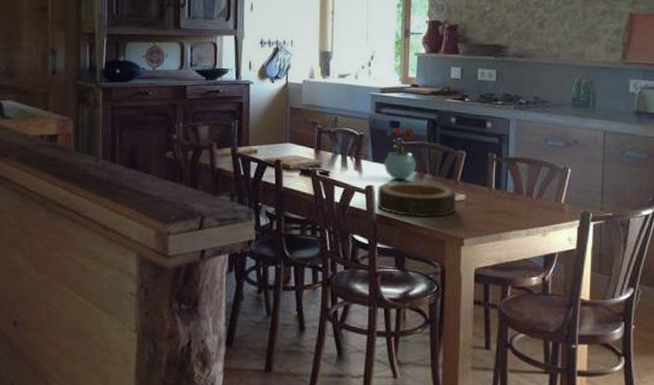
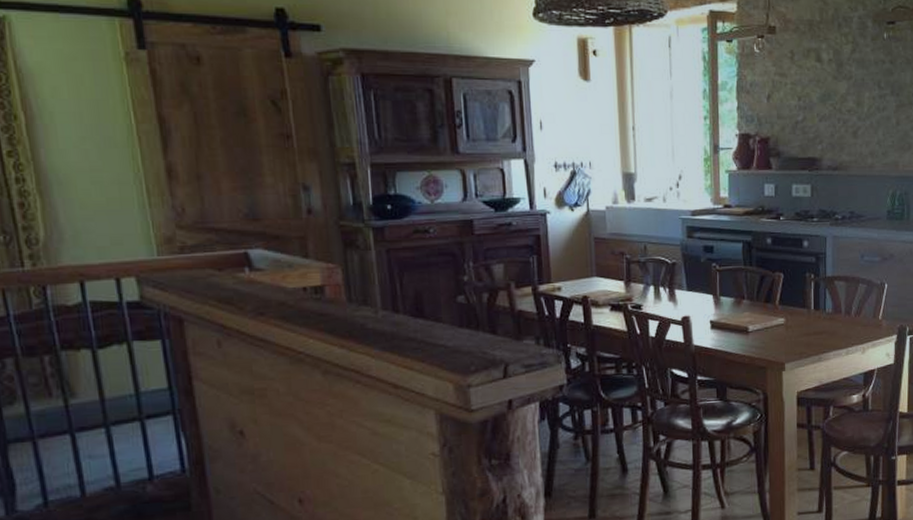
wooden bowl: present [377,181,457,218] -> none [694,308,777,346]
potted flower: present [384,123,416,180] -> none [700,247,733,309]

